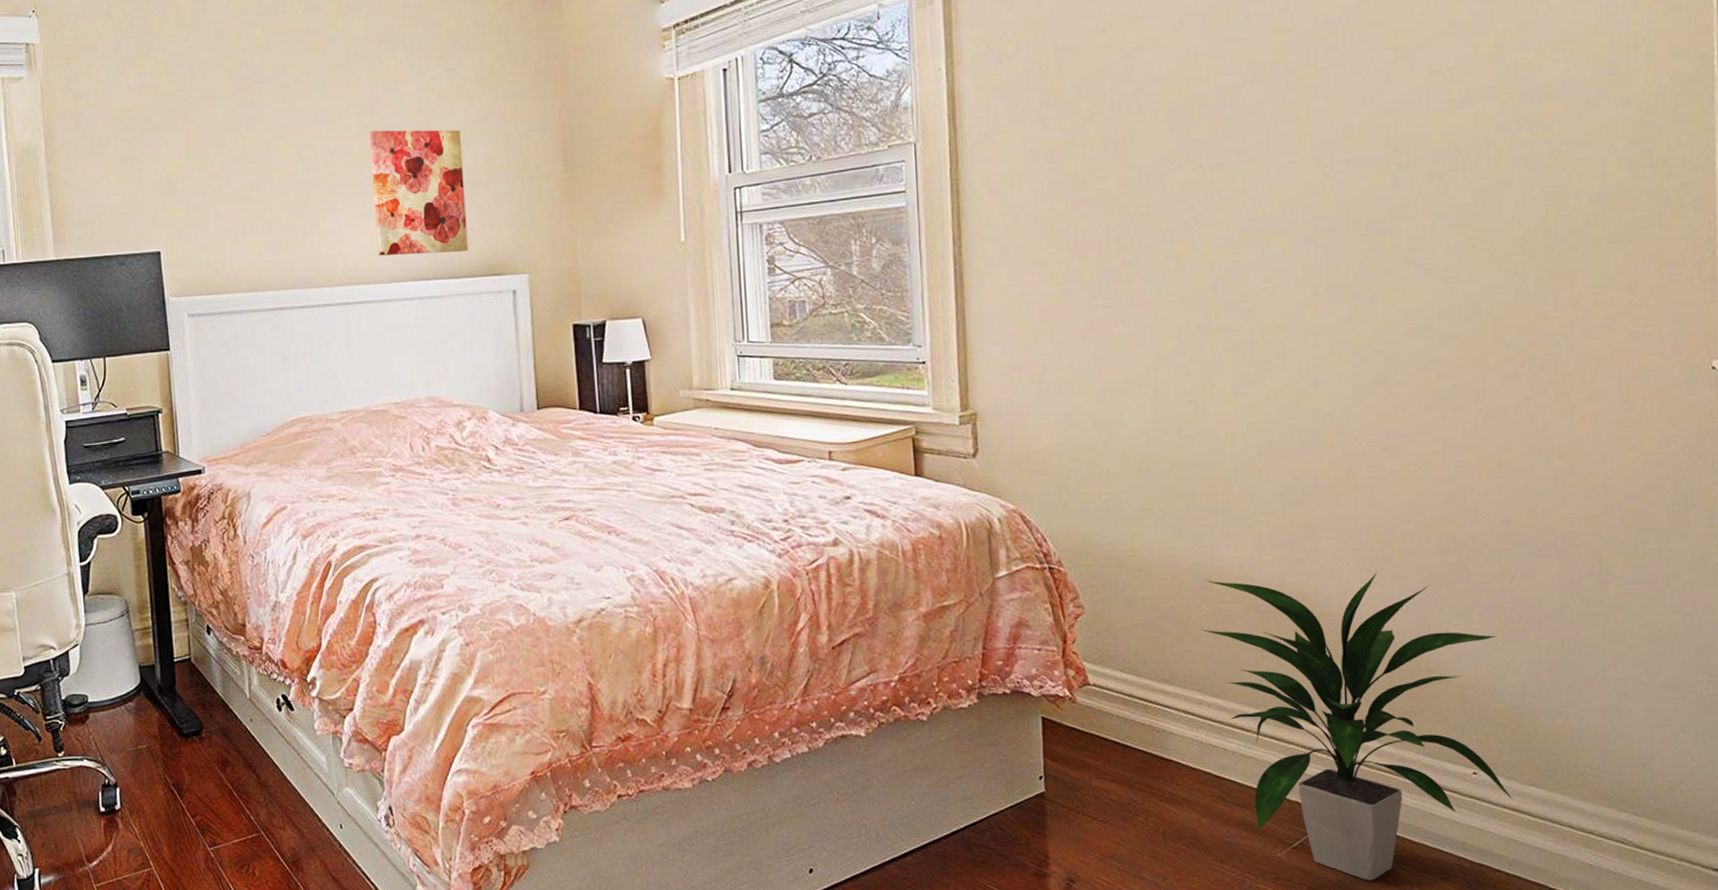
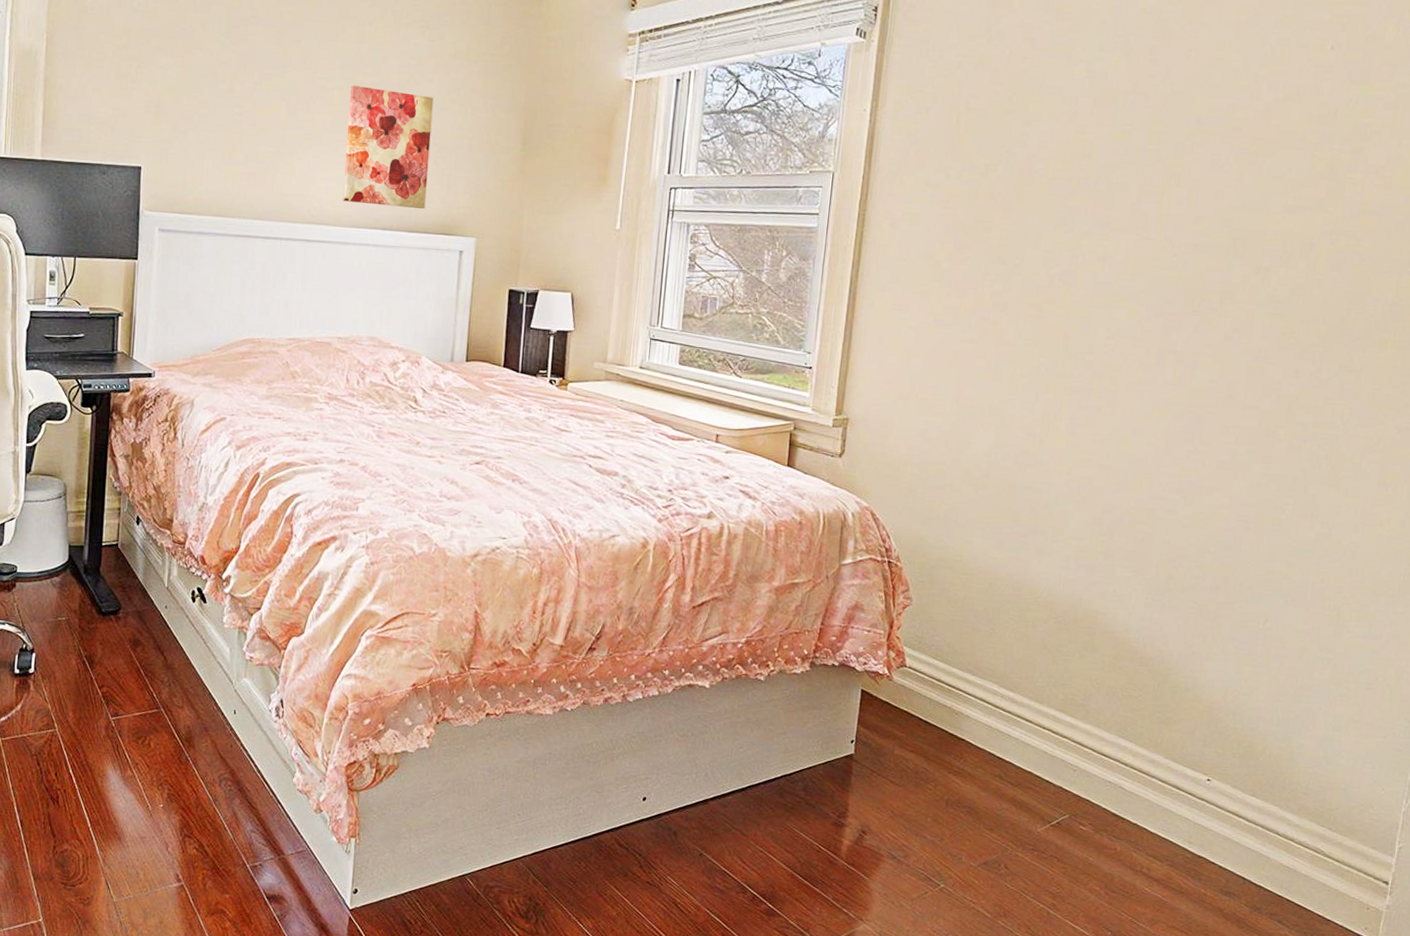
indoor plant: present [1201,572,1513,881] -> none [1006,589,1246,861]

